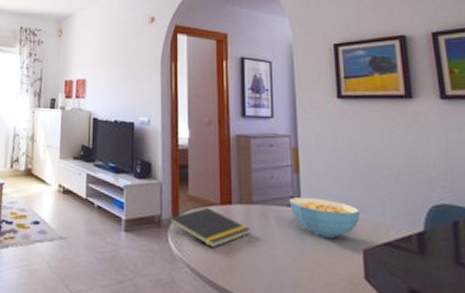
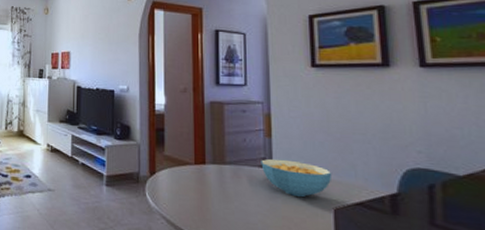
notepad: present [168,207,251,248] -> none [145,166,224,203]

